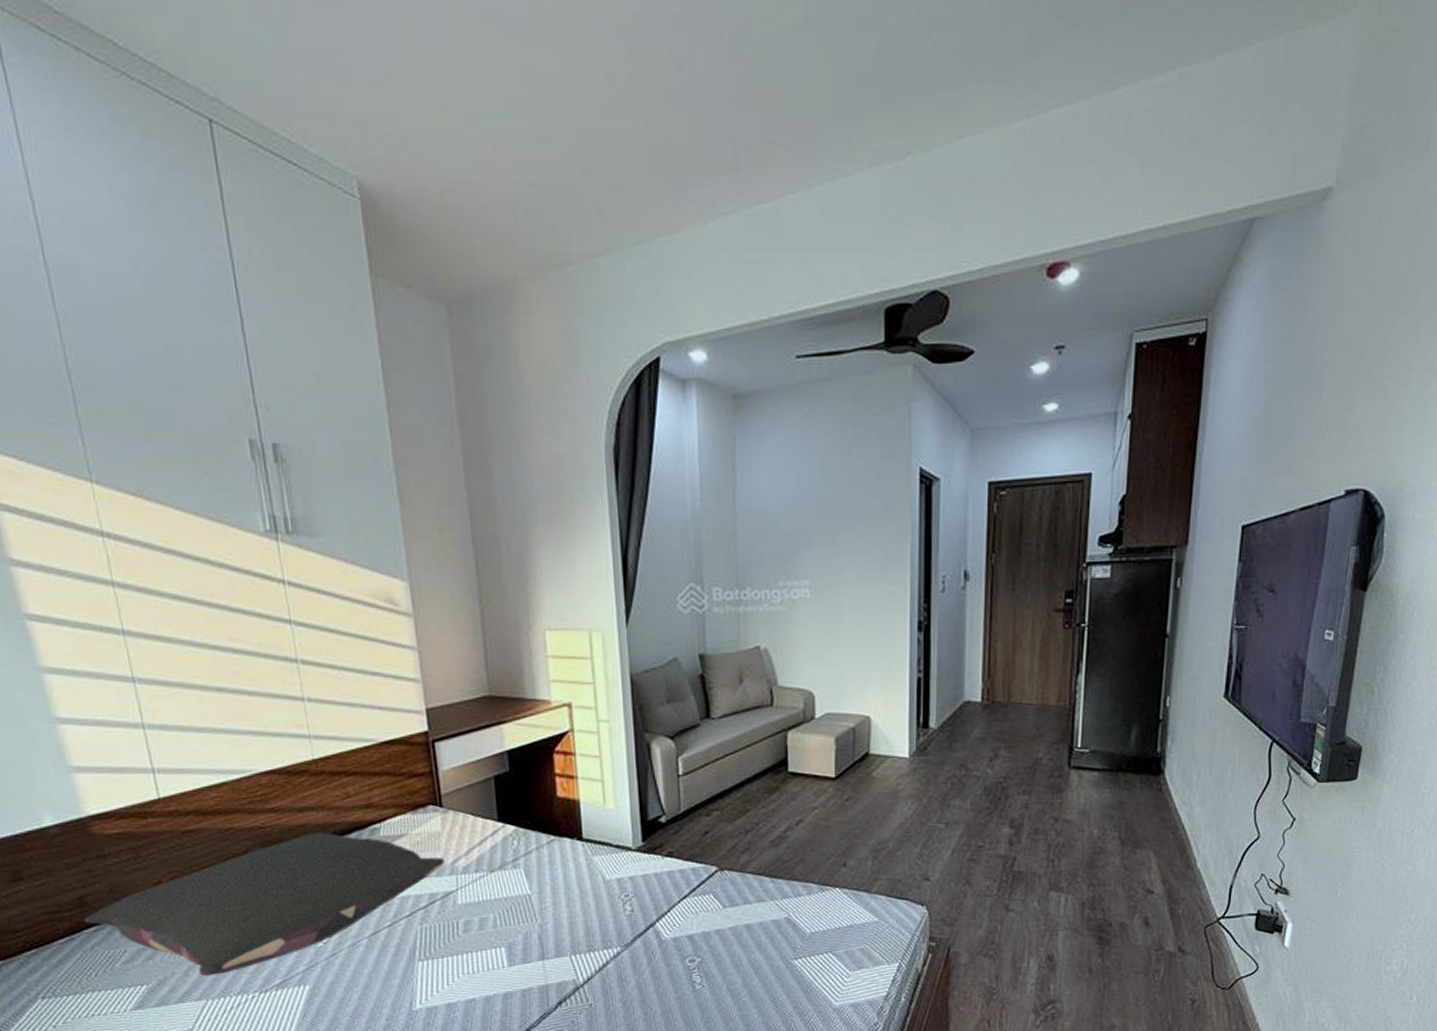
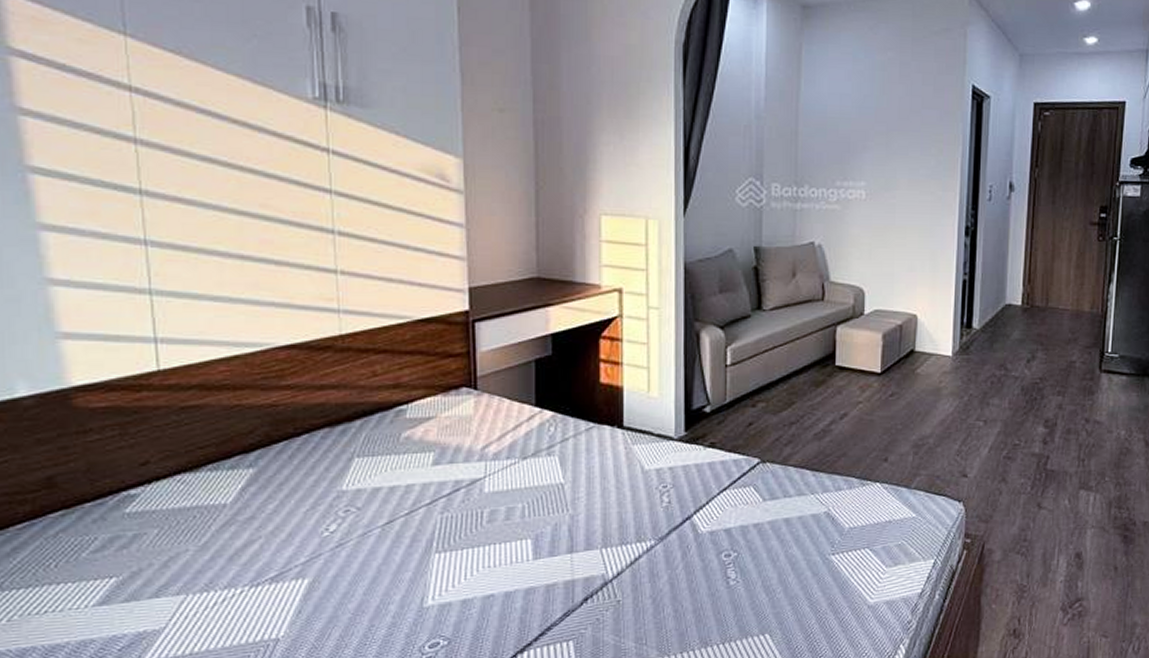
pillow: present [84,832,446,976] -> none [50,412,475,567]

